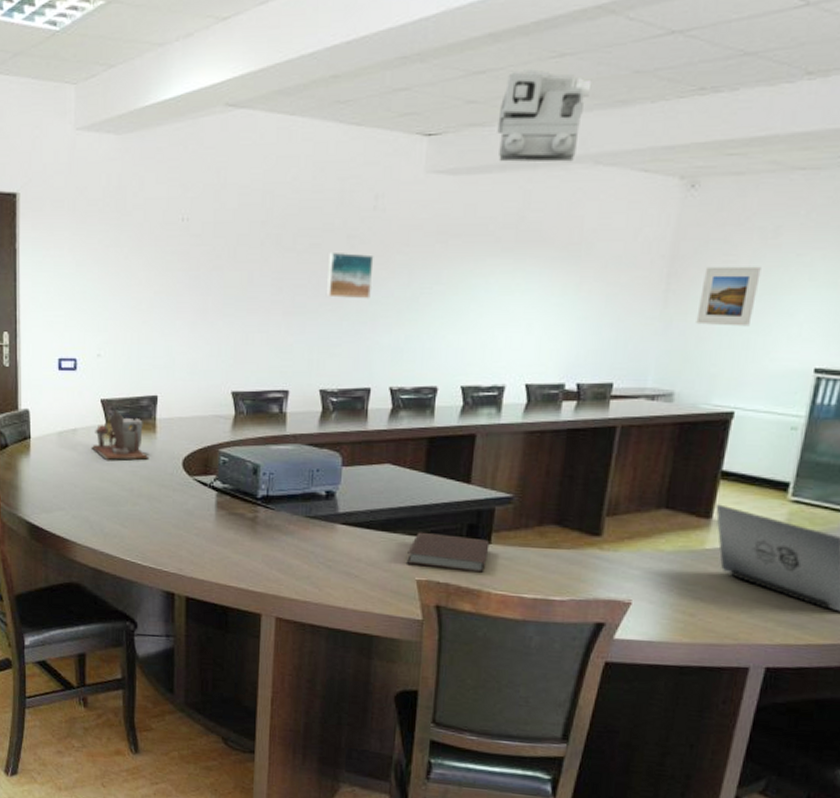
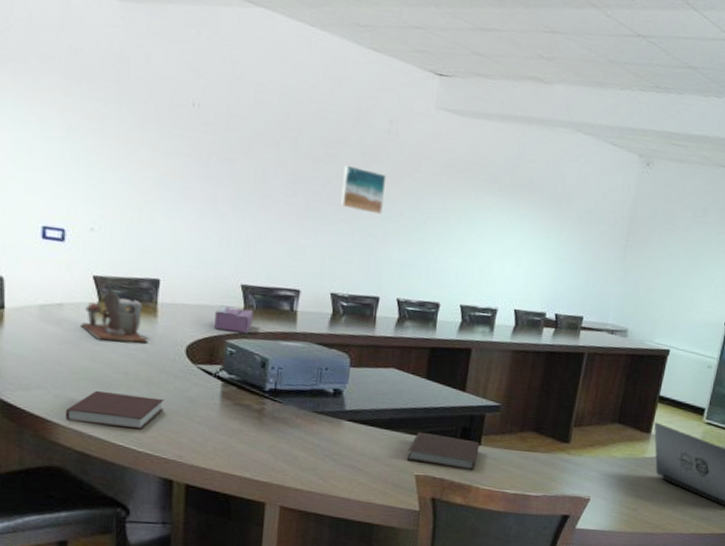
notebook: none [81,508,165,544] -> present [65,390,165,430]
tissue box: none [208,415,244,441] -> present [214,305,254,334]
total station: present [497,69,592,162] -> none [499,35,577,125]
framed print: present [696,266,761,327] -> none [646,231,693,284]

